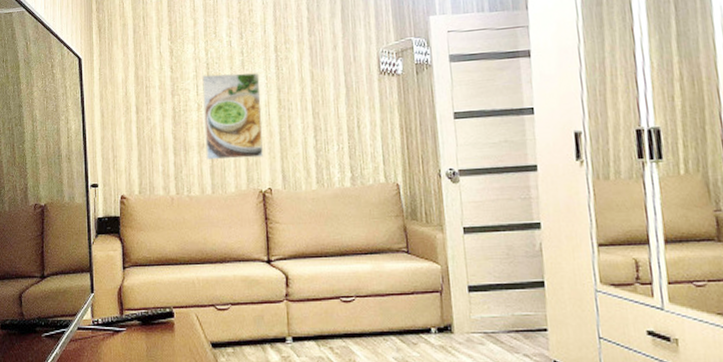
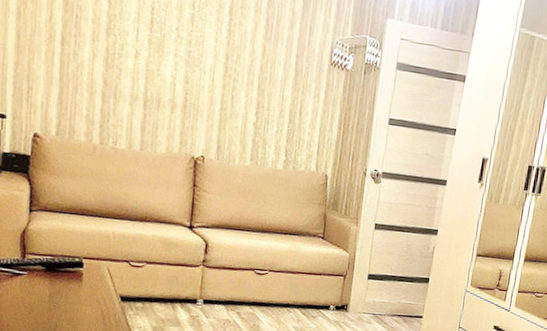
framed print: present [202,73,263,160] -> none [138,20,209,123]

